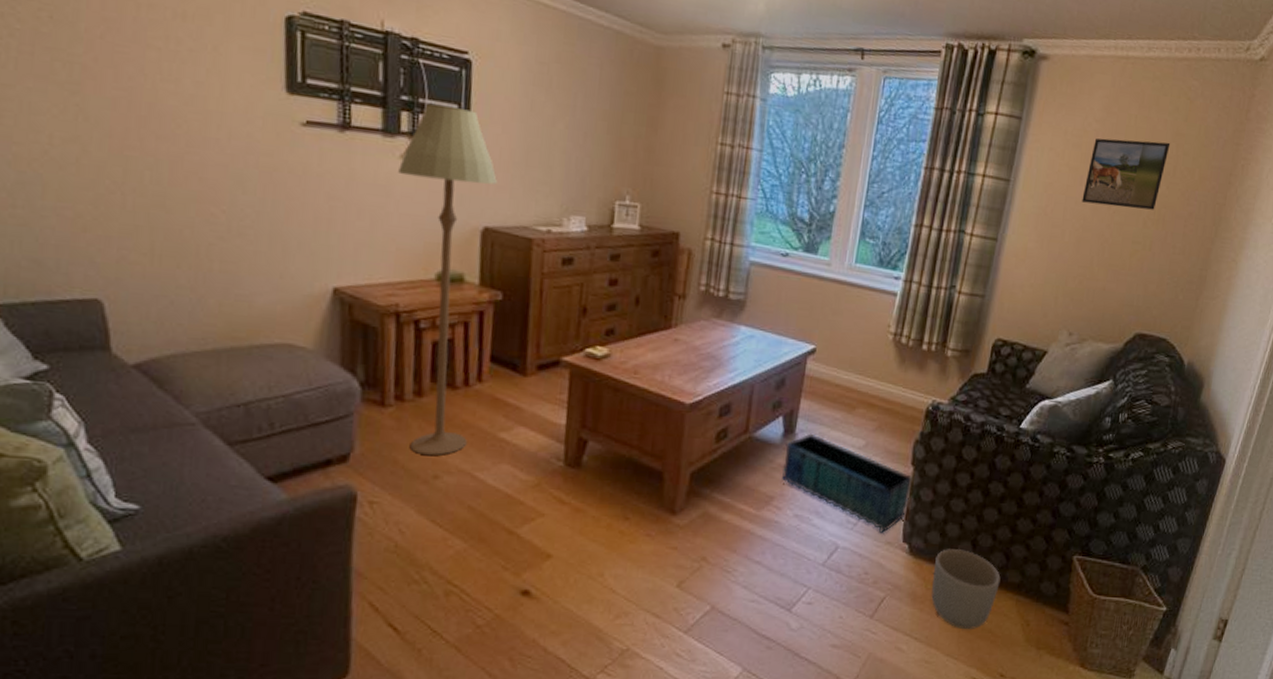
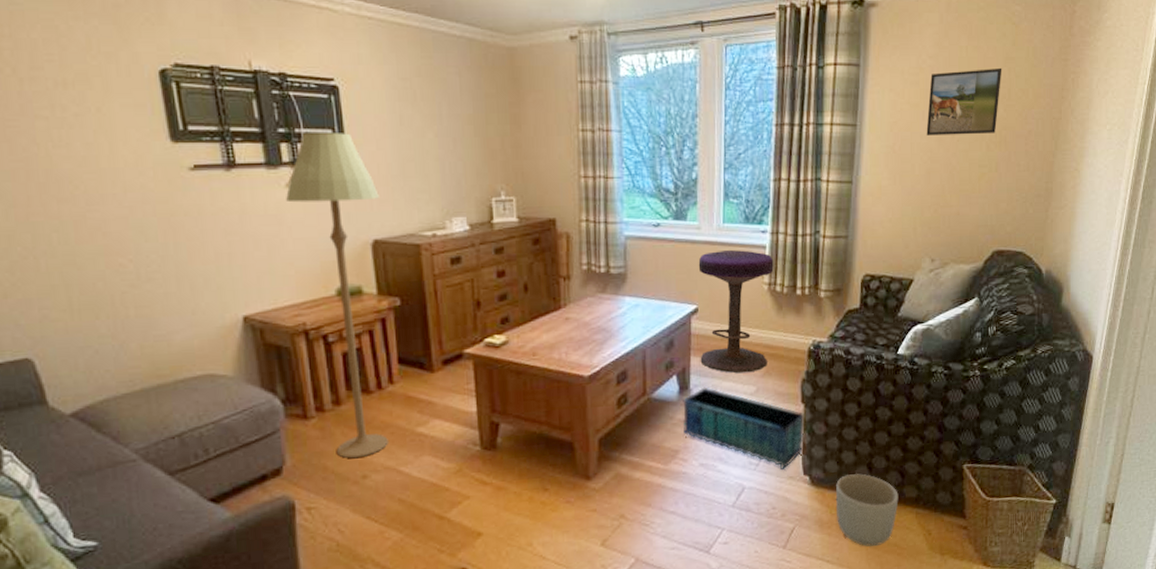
stool: none [810,291,903,425] -> present [698,249,774,373]

